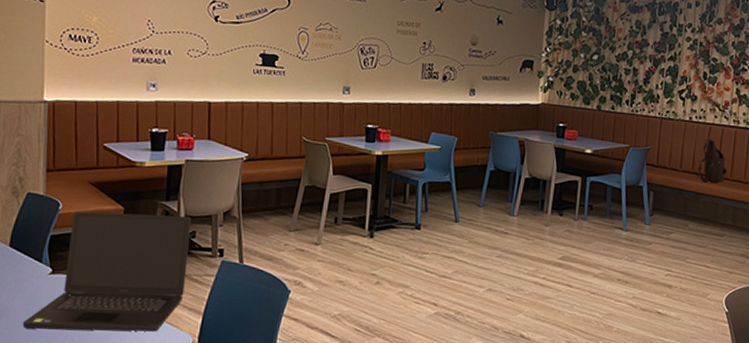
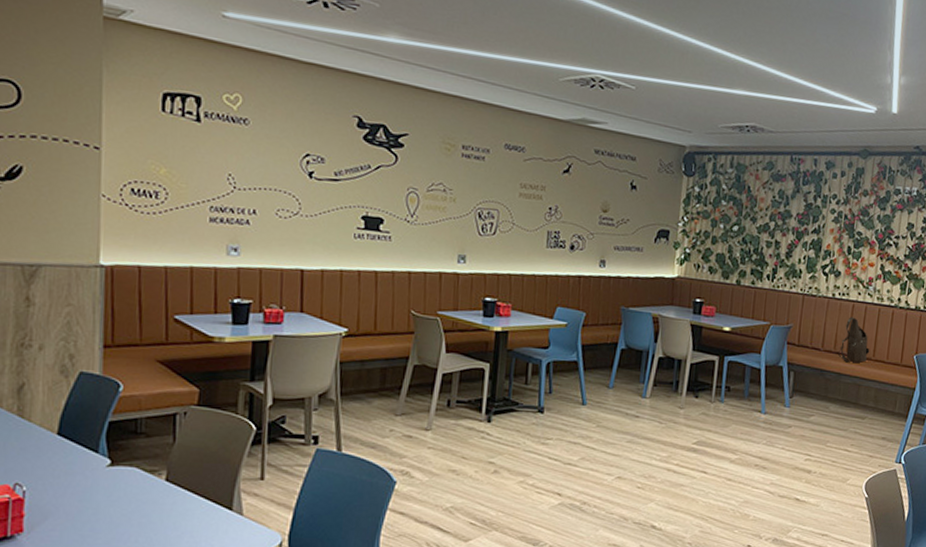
laptop: present [22,211,192,332] -> none [74,394,281,530]

